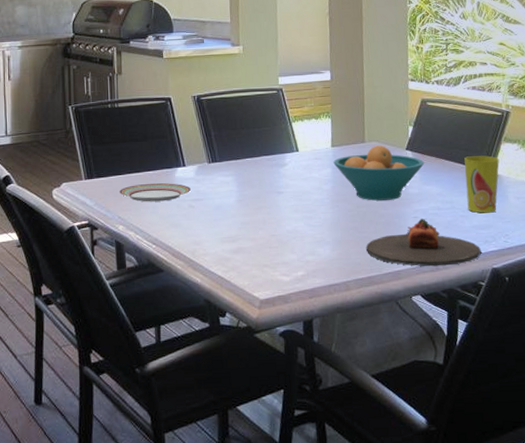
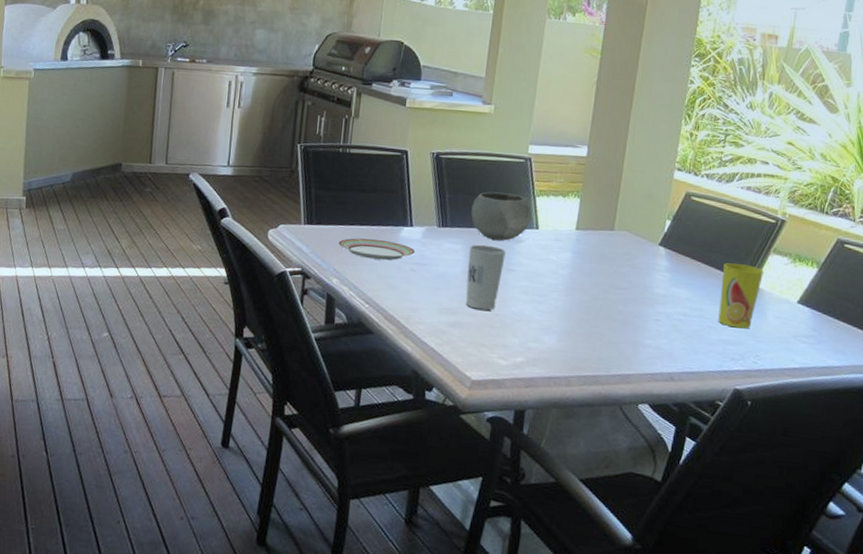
bowl: none [236,123,291,167] -> present [471,192,532,241]
cup: none [239,173,273,233] -> present [465,244,506,310]
fruit bowl: present [333,145,425,201] -> none [575,235,678,298]
plate: present [365,219,481,267] -> none [595,323,725,378]

